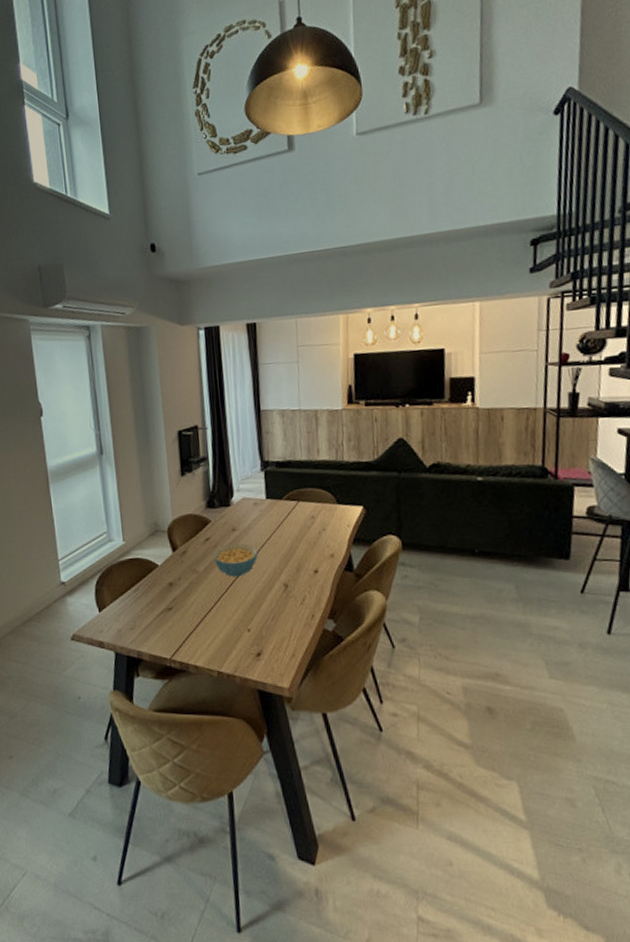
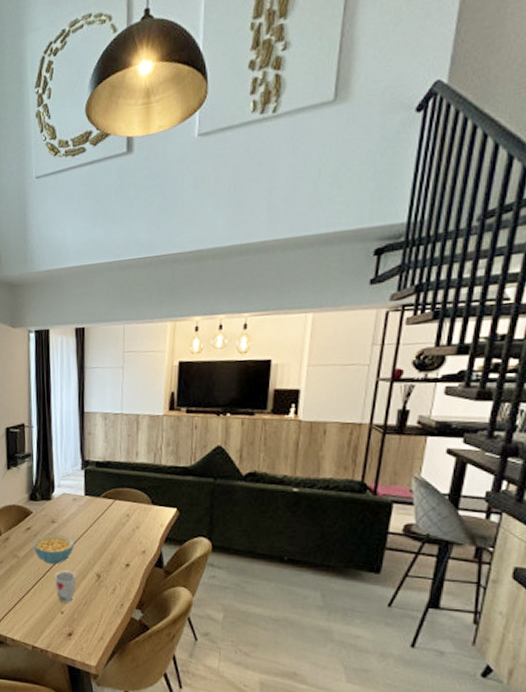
cup: none [239,583,262,619] -> present [55,571,76,603]

